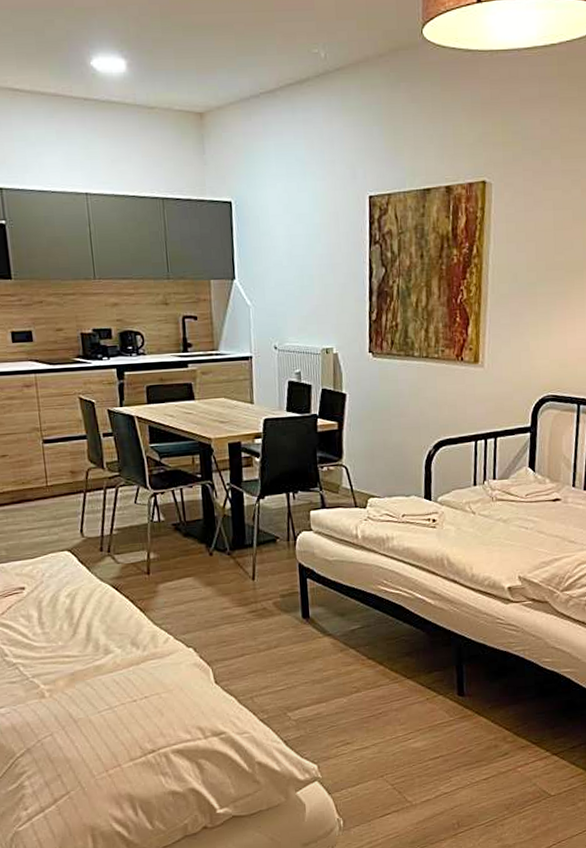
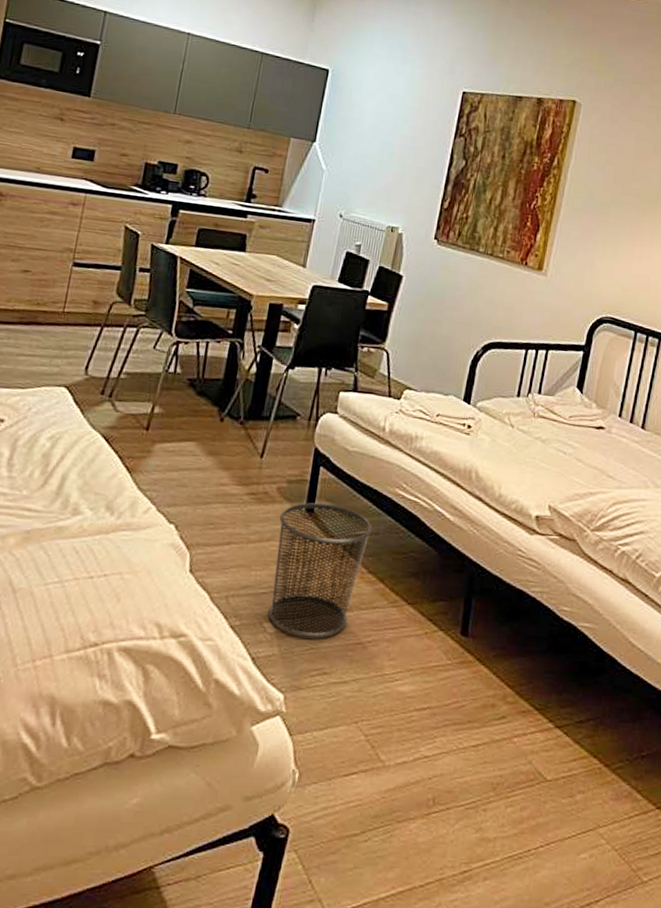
waste bin: none [280,608,364,719] -> present [268,502,373,639]

